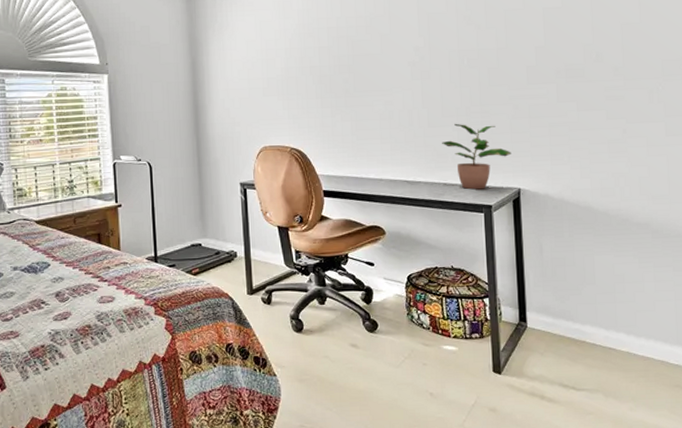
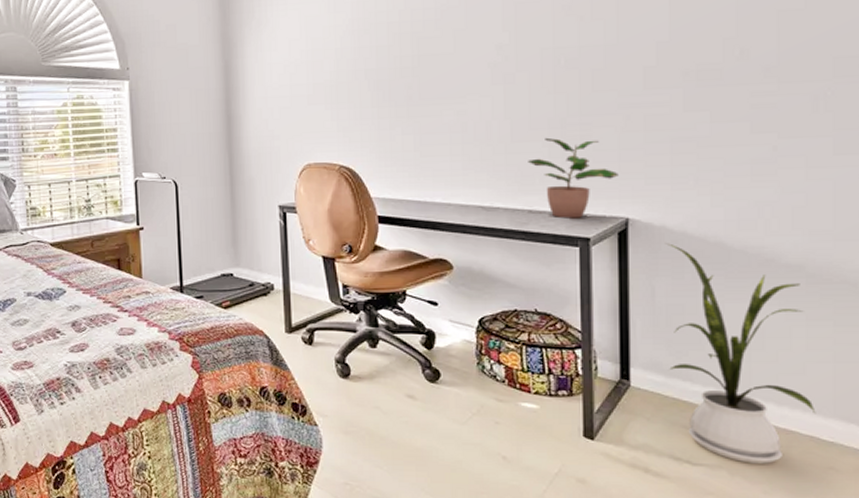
house plant: none [549,208,665,386] -> present [666,243,816,464]

